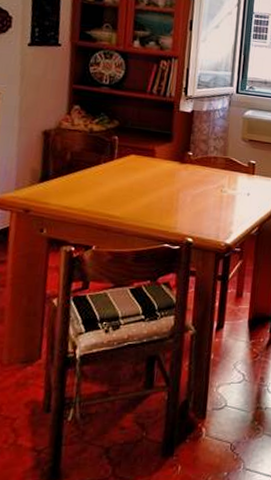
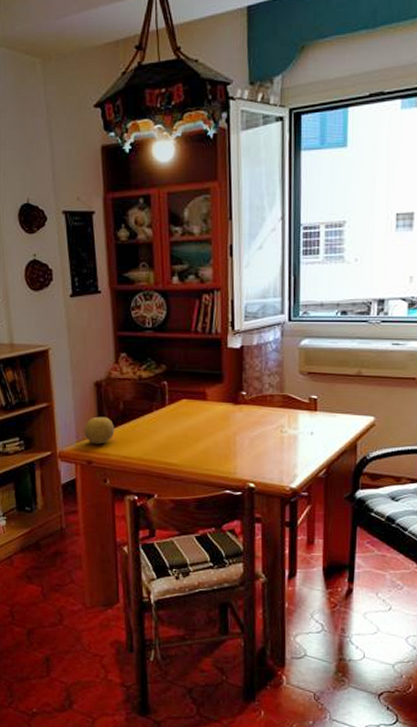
fruit: none [24,165,59,193] -> present [83,416,115,445]

